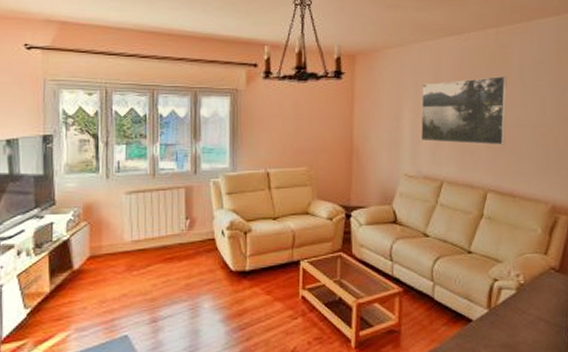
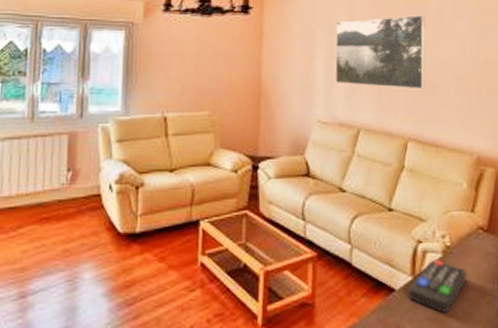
remote control: none [483,295,539,340] -> present [408,259,467,313]

